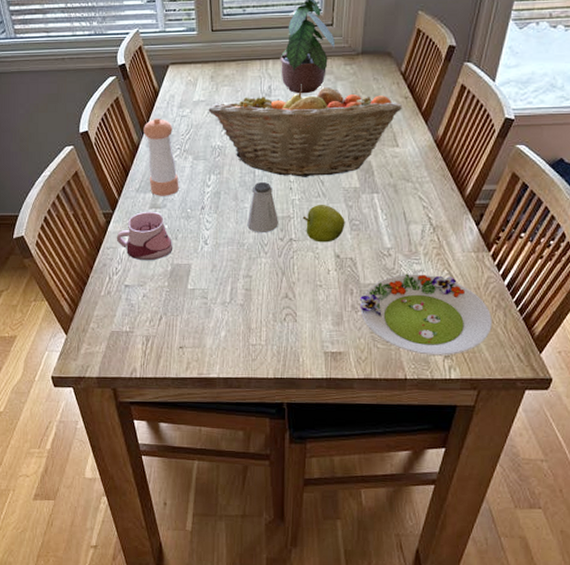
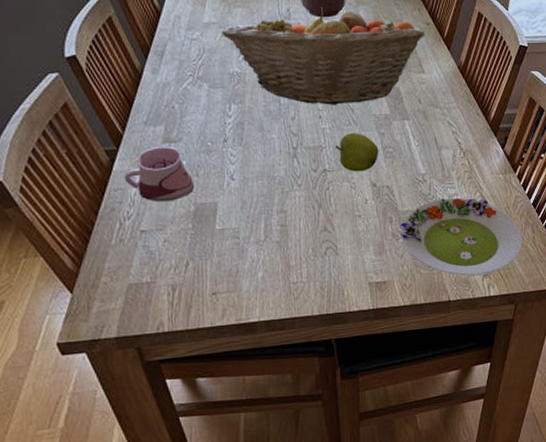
pepper shaker: present [143,117,179,196] -> none [146,40,196,129]
saltshaker: present [247,182,278,232] -> none [276,111,310,164]

